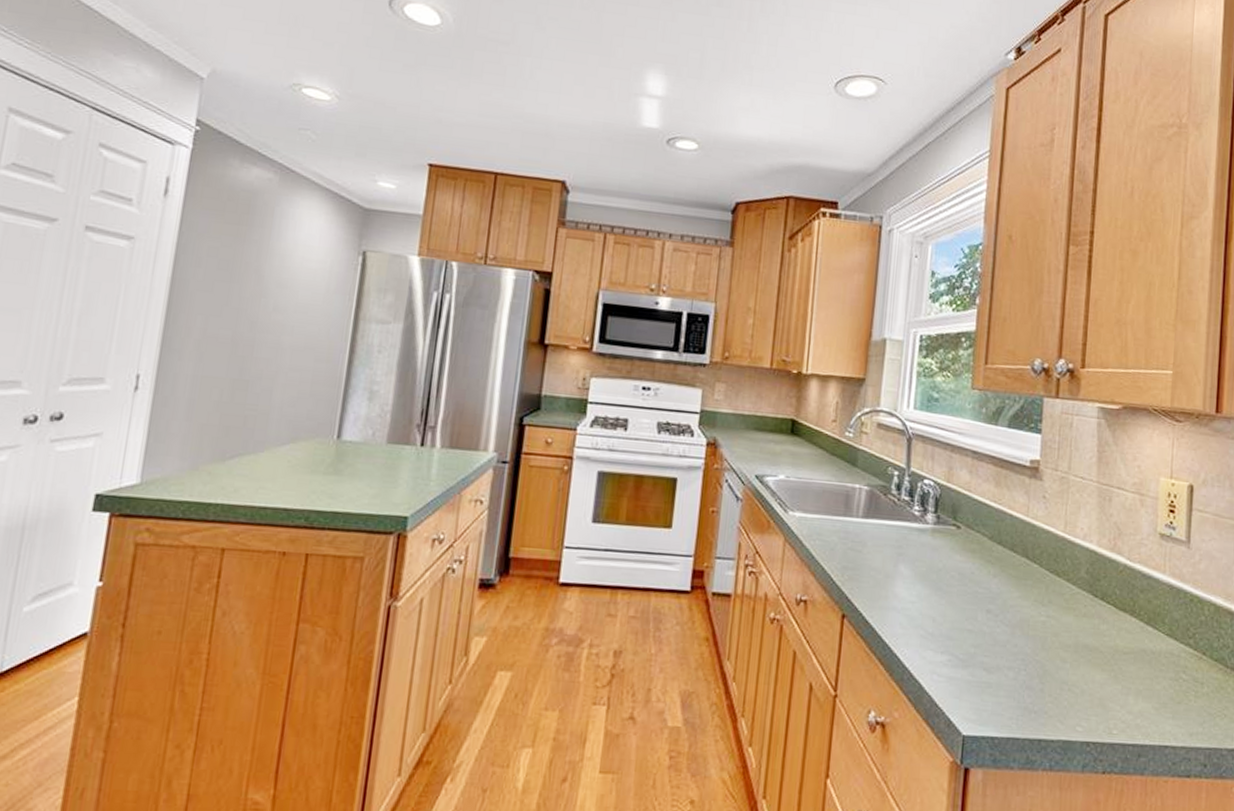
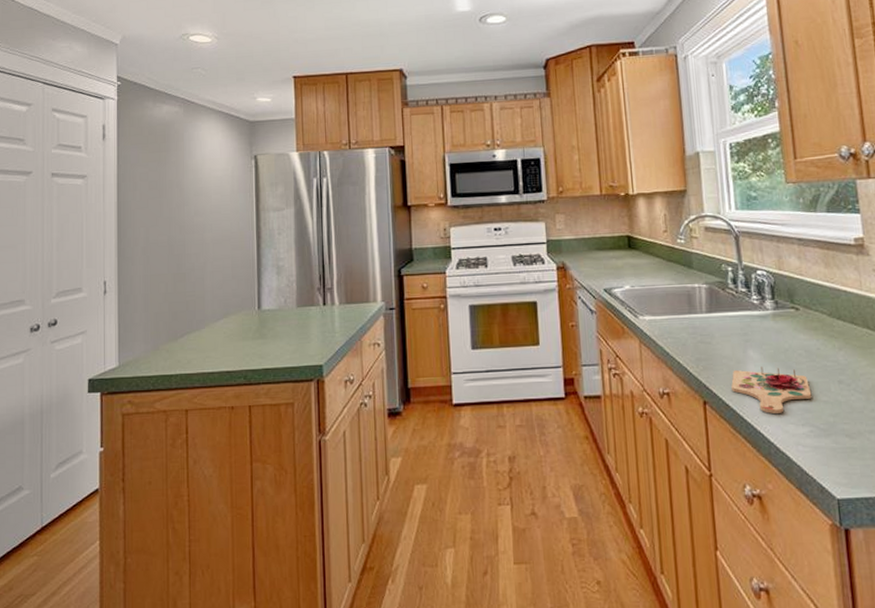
cutting board: none [874,584,957,637] -> present [731,367,812,414]

